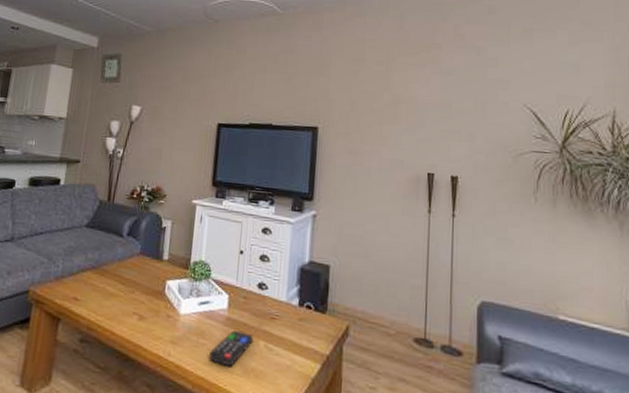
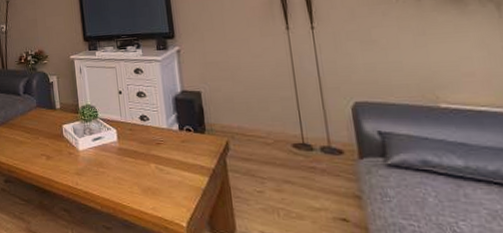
remote control: present [209,329,253,367] -> none [110,157,144,188]

